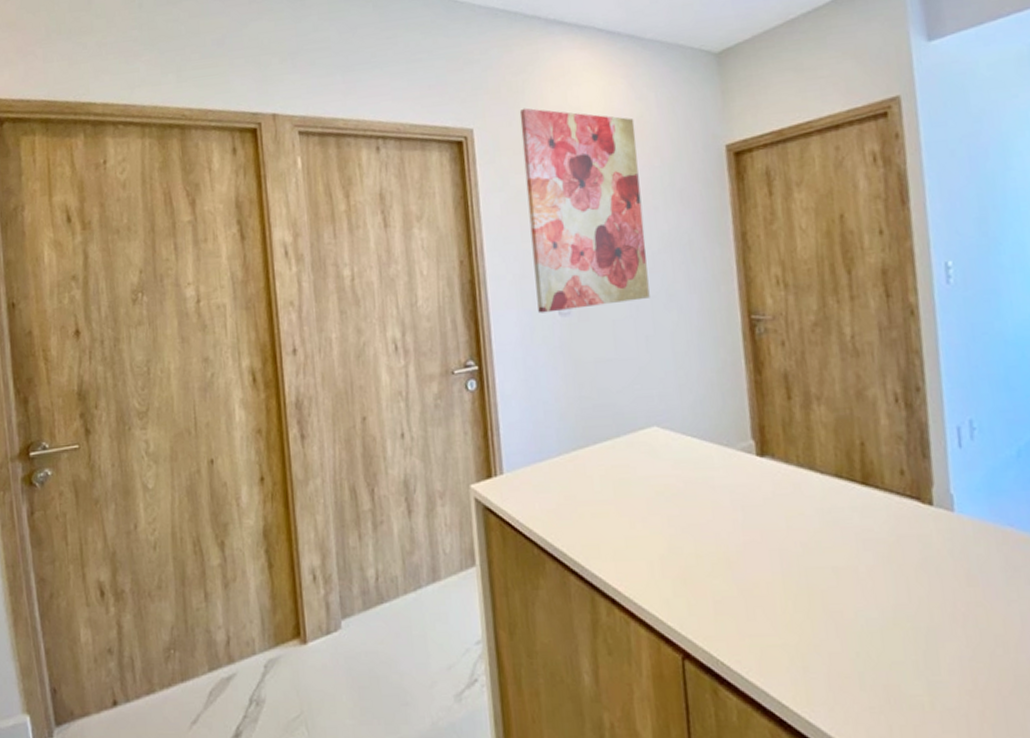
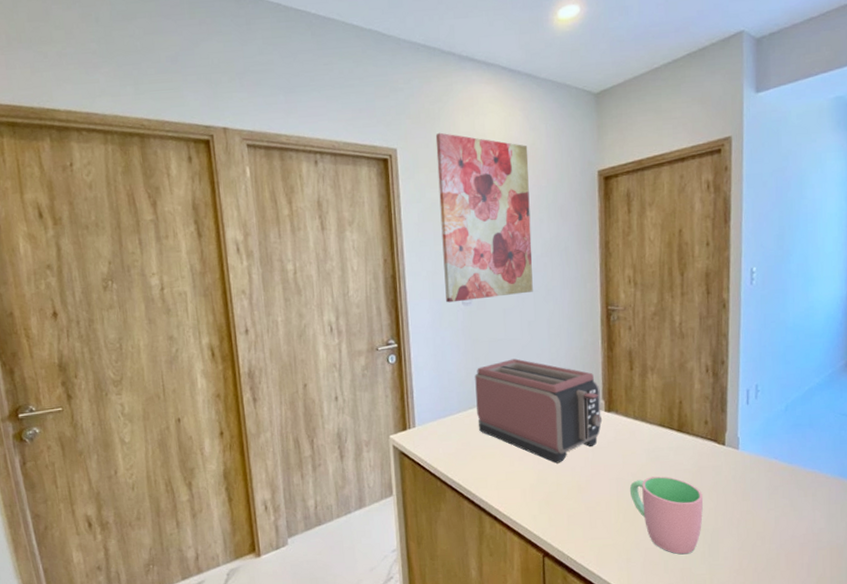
toaster: none [578,384,754,527] -> present [475,358,603,464]
cup: none [799,547,911,664] -> present [629,476,703,555]

